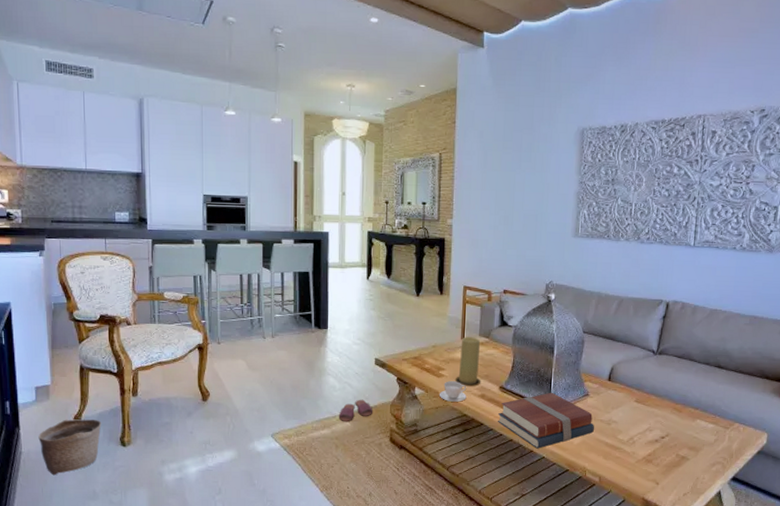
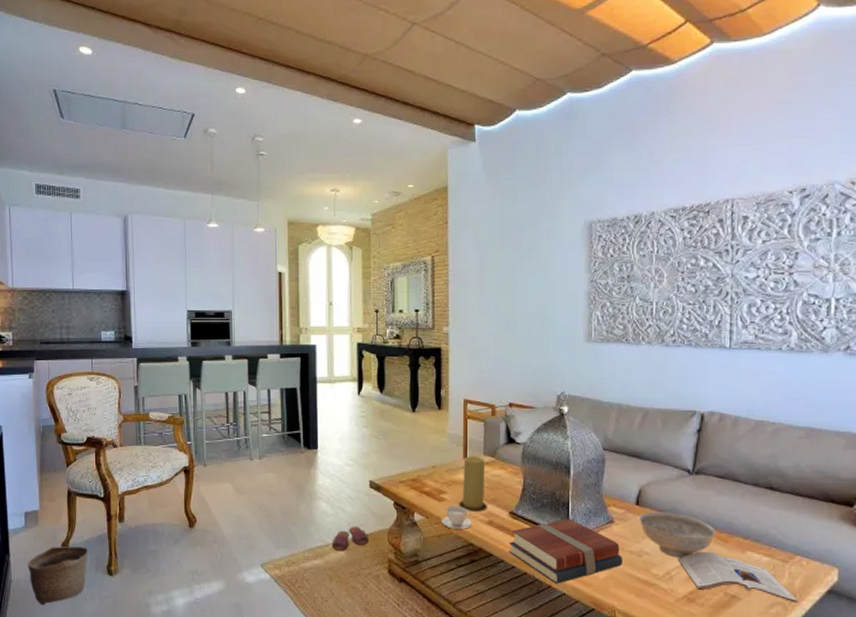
decorative bowl: none [610,386,673,426] -> present [640,511,716,558]
magazine: none [640,420,735,462] -> present [678,551,799,603]

